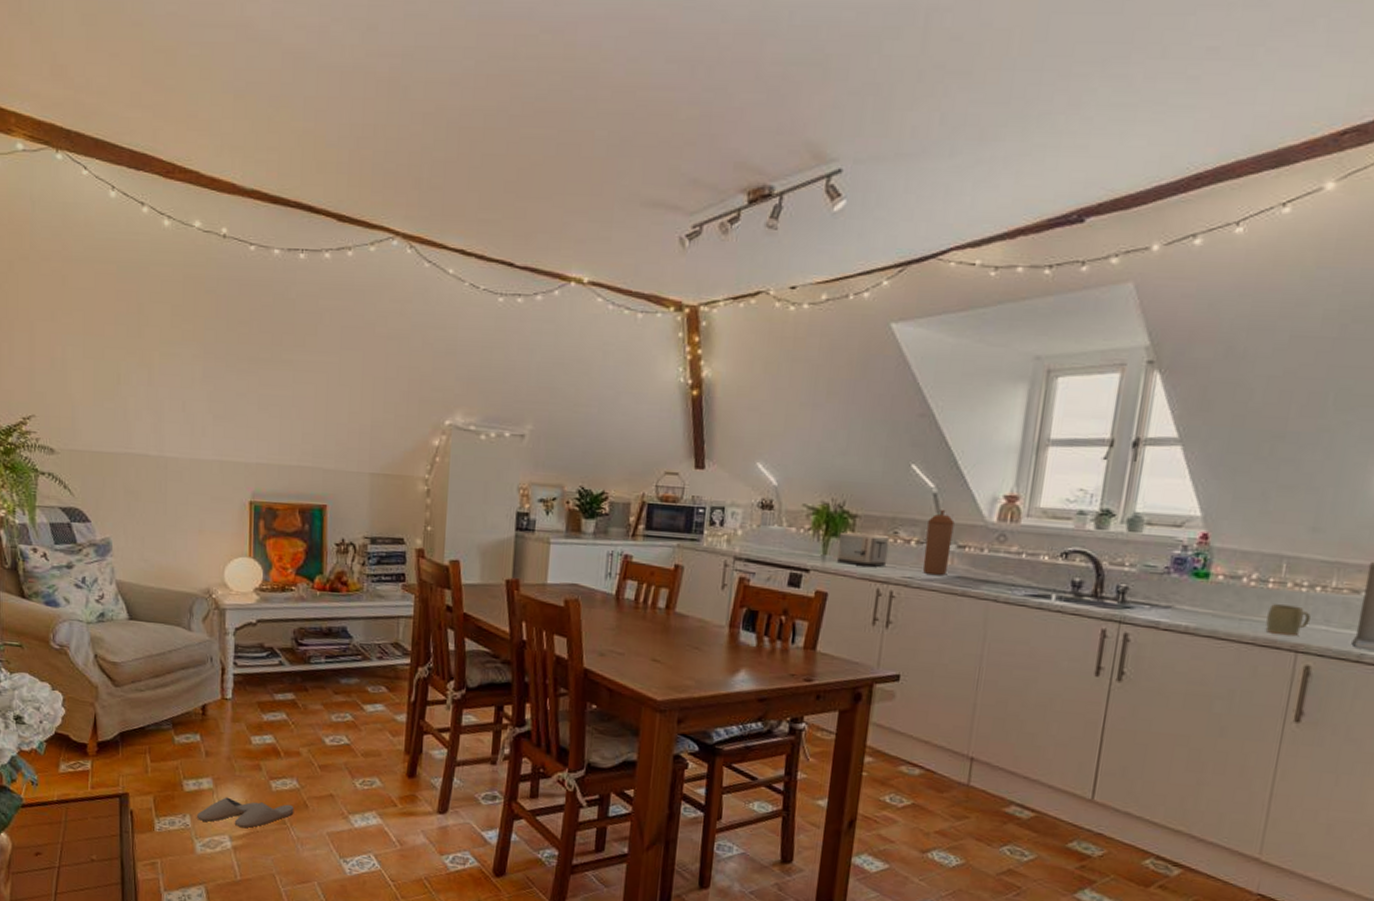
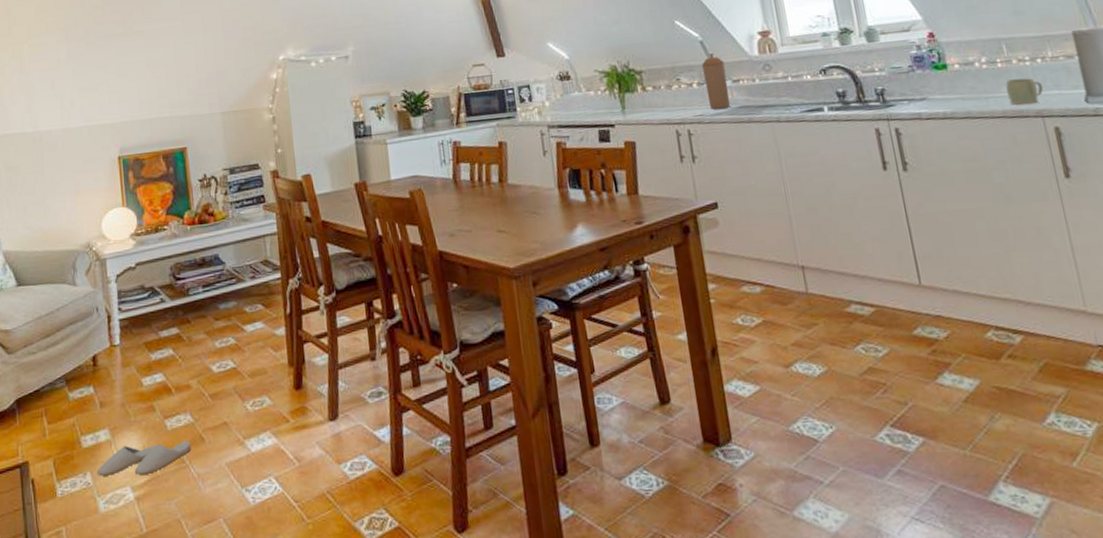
toaster: present [836,531,890,567] -> none [631,83,678,114]

